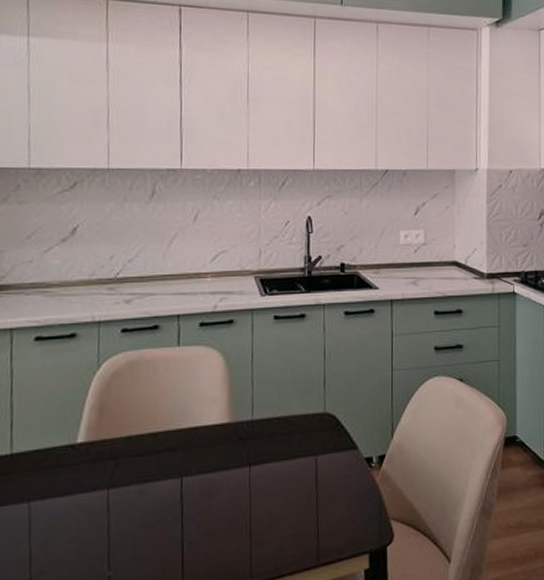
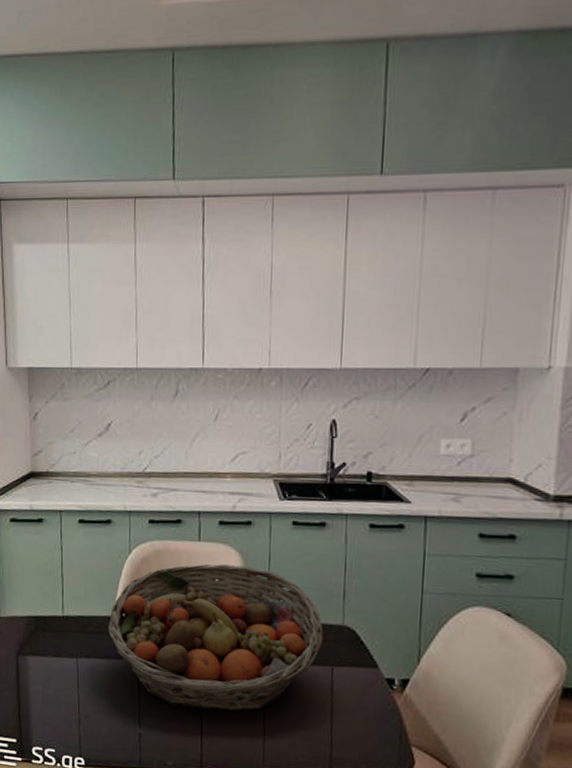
fruit basket: none [71,366,306,535] -> present [108,564,323,712]

